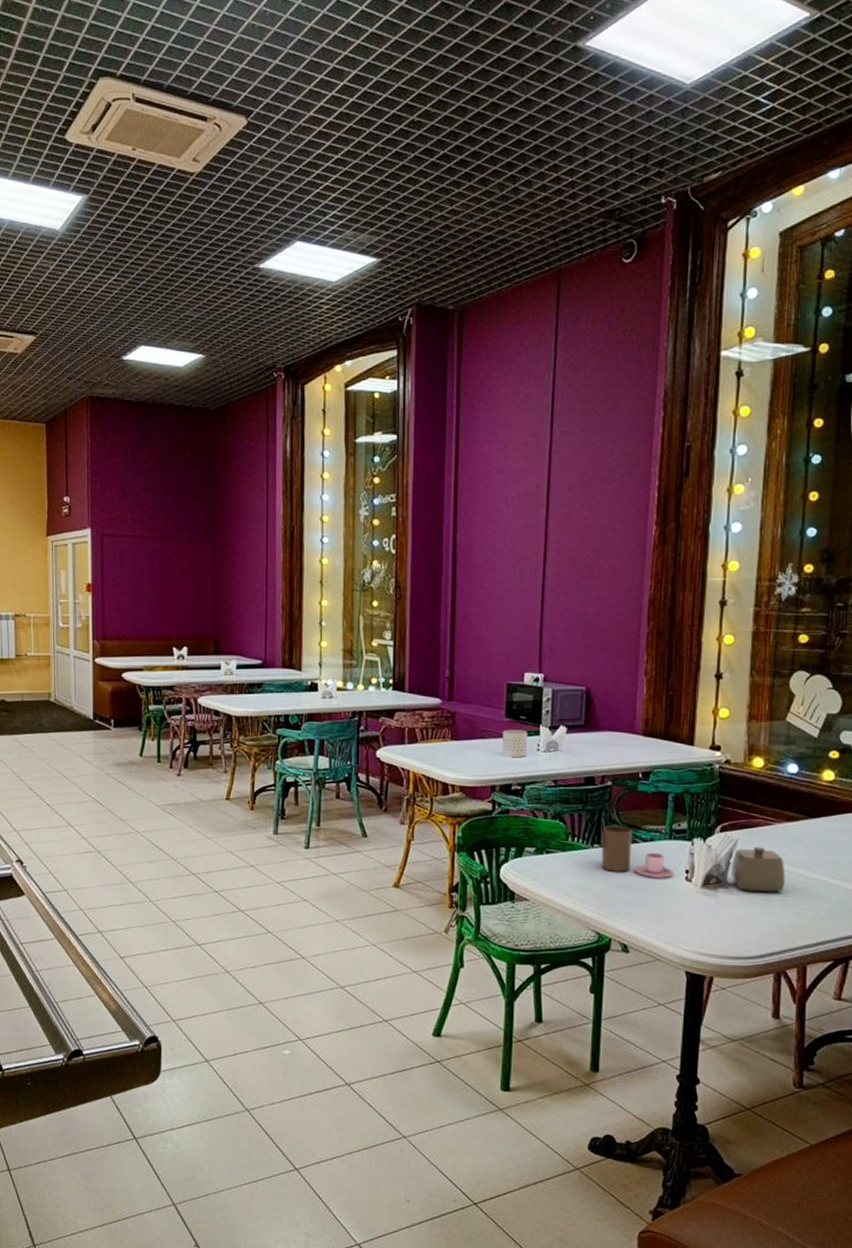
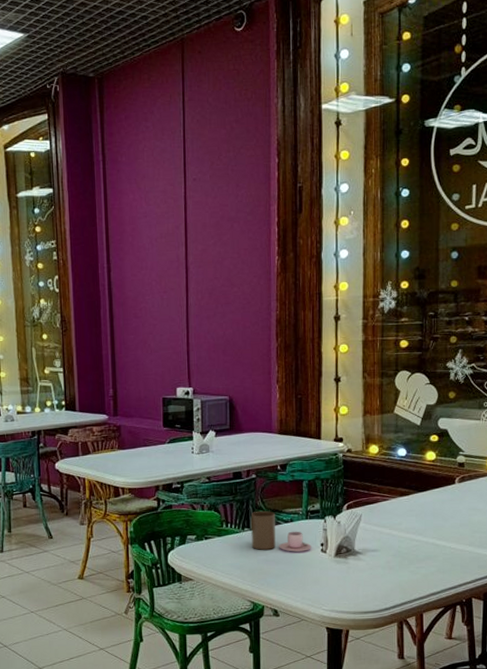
mug: present [502,729,528,758] -> none [161,436,184,461]
sugar bowl: present [730,846,786,893] -> none [357,519,402,557]

